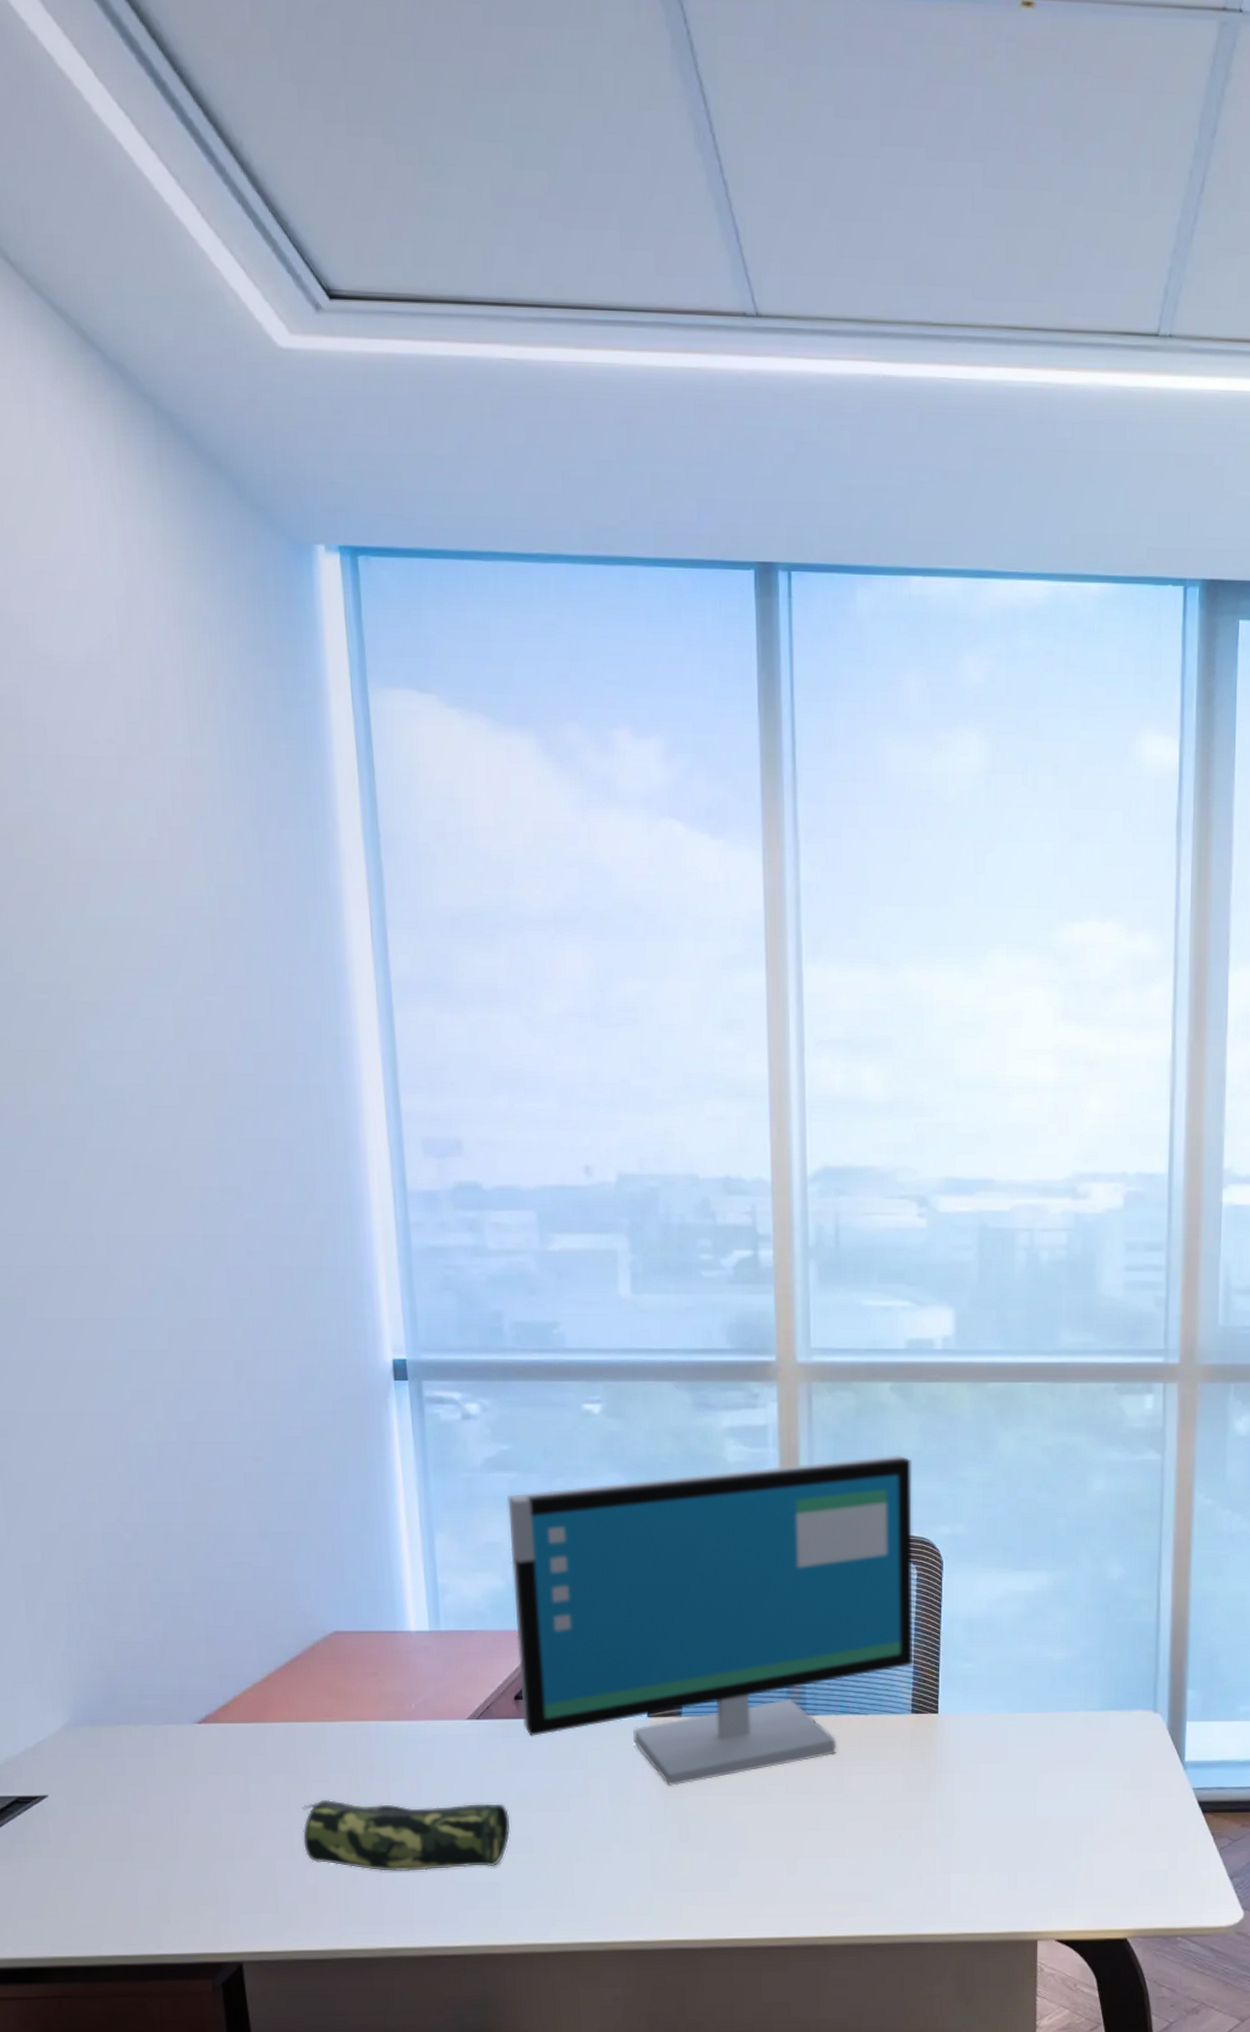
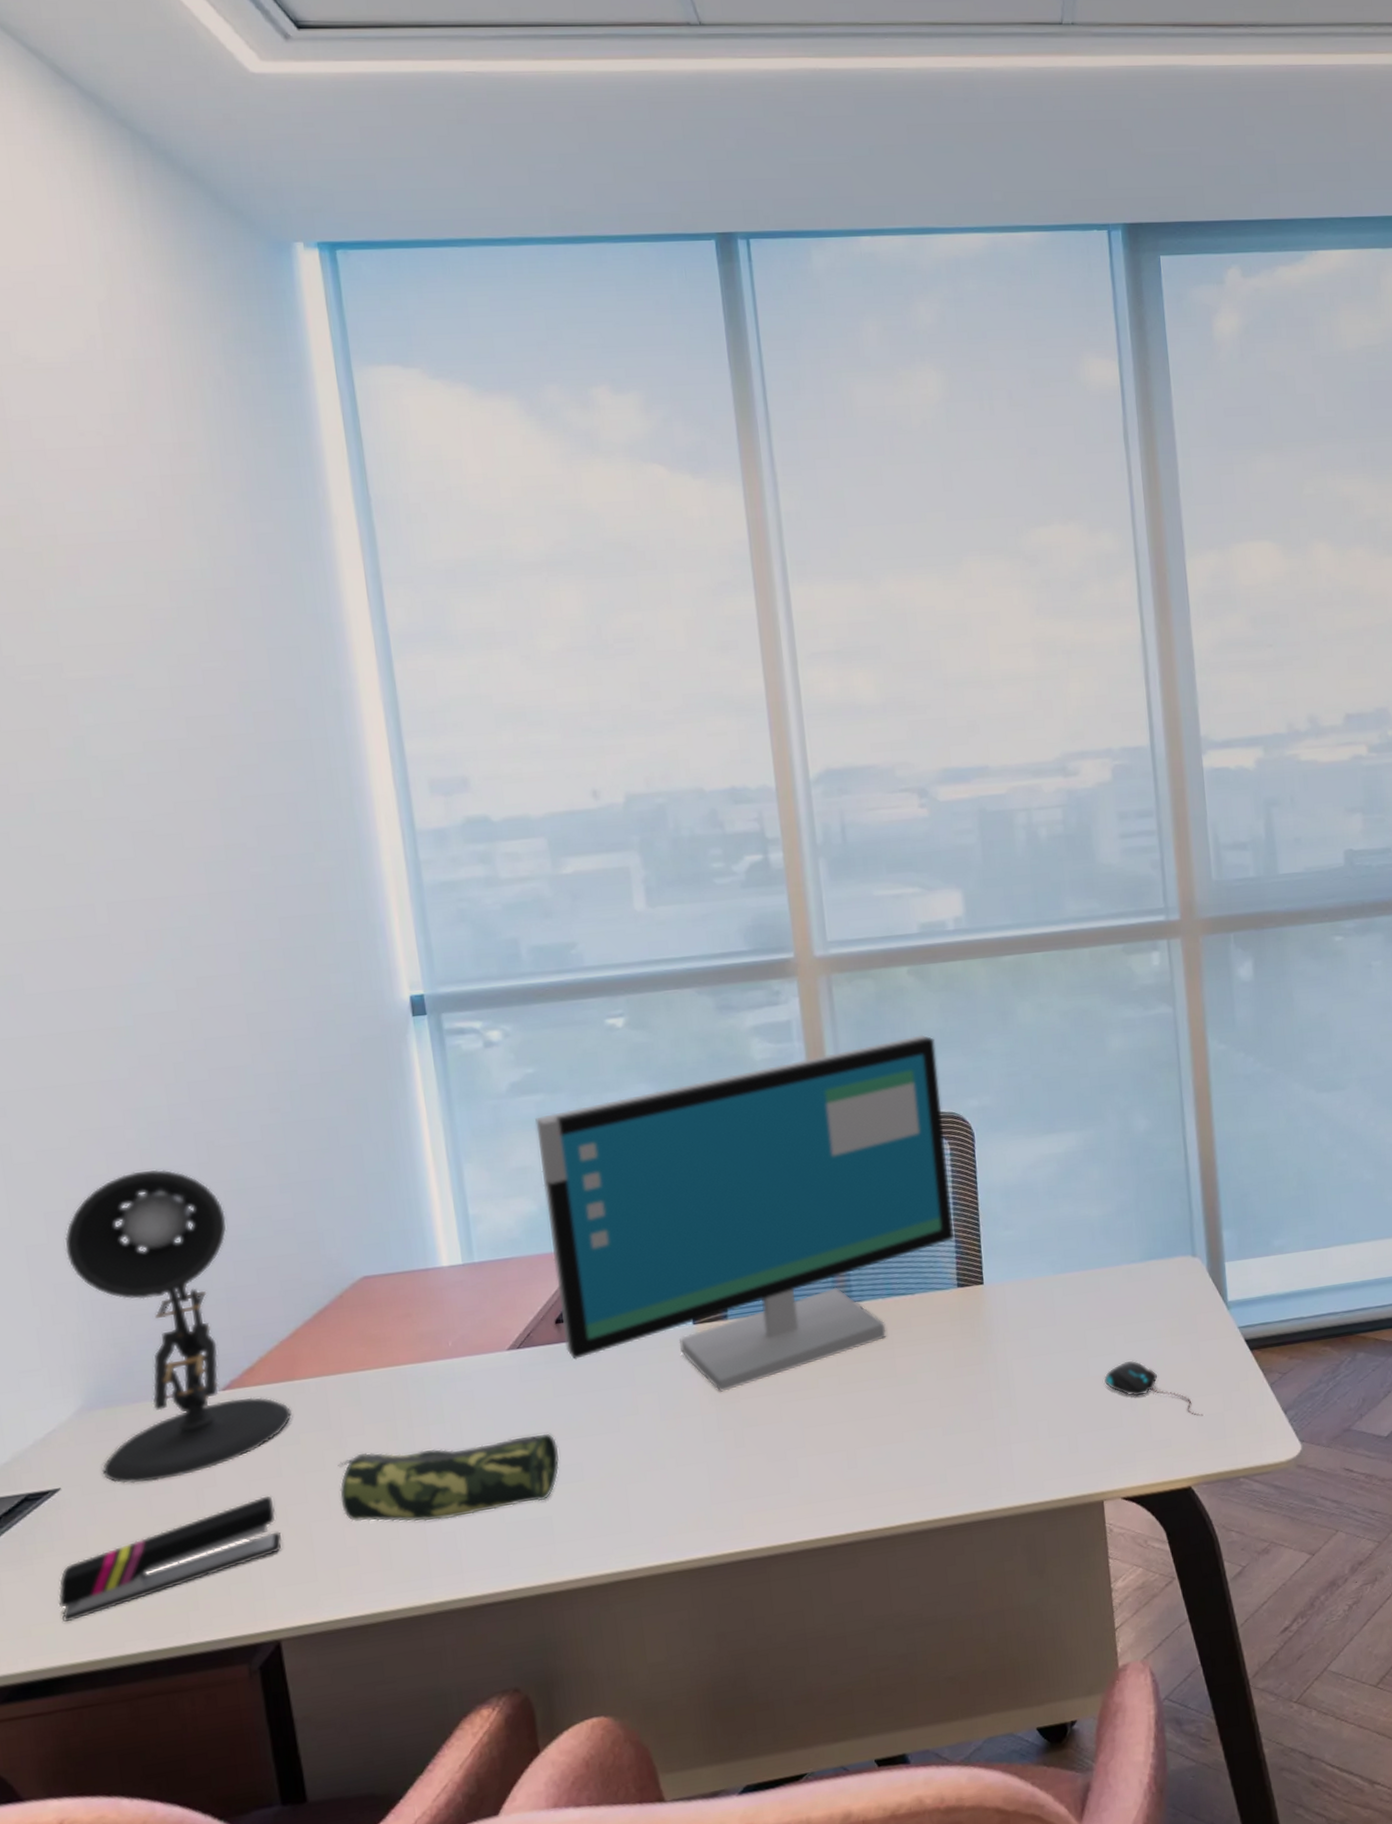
stapler: none [44,1827,248,1919] -> present [59,1495,283,1622]
desk lamp: none [57,1504,261,1800] -> present [64,1169,292,1484]
mouse: none [1049,1807,1147,1871] -> present [1103,1360,1204,1416]

